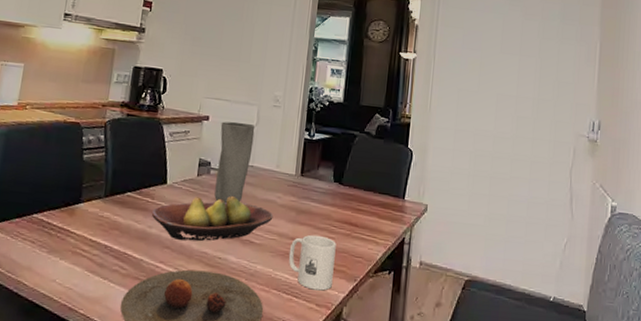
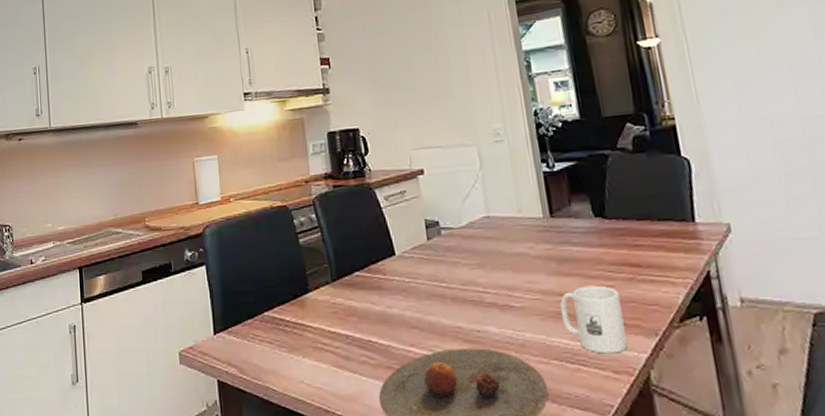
fruit bowl: present [151,195,274,242] -> none [386,255,530,317]
vase: present [214,121,255,203] -> none [438,168,487,266]

